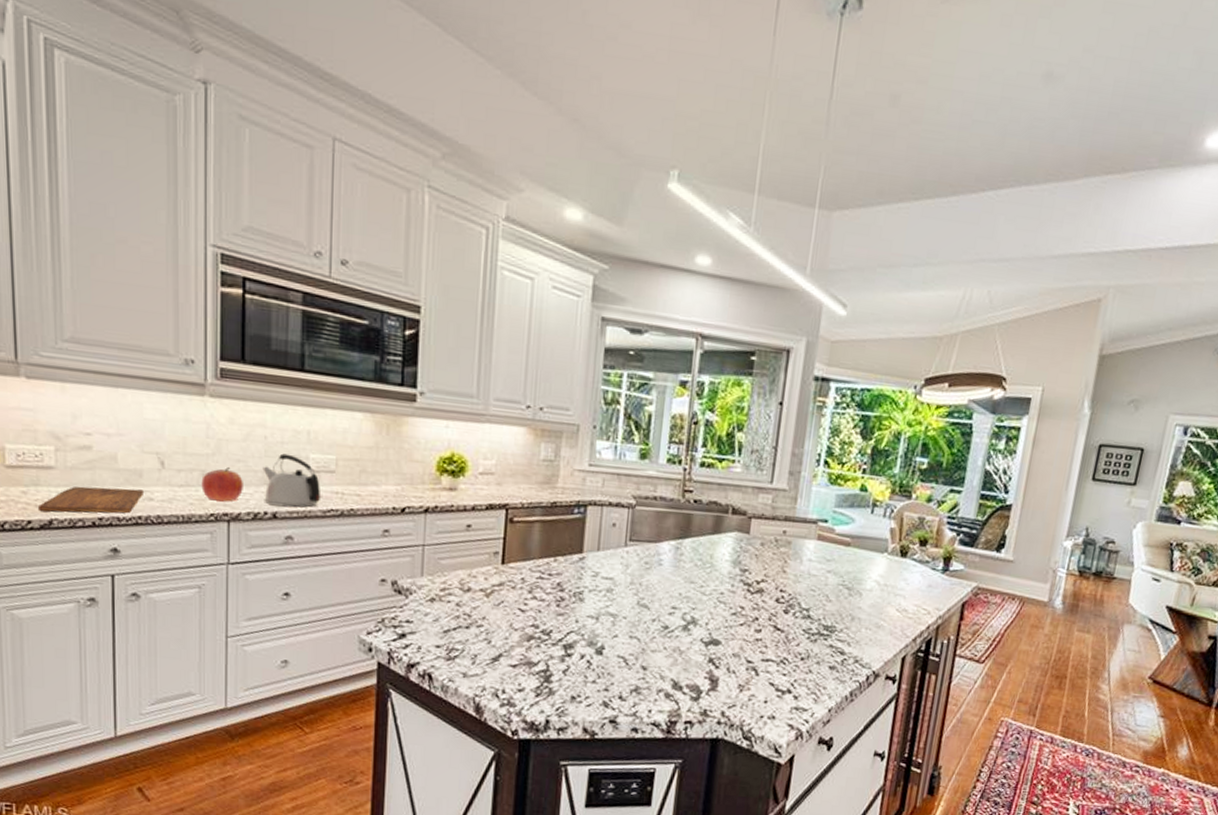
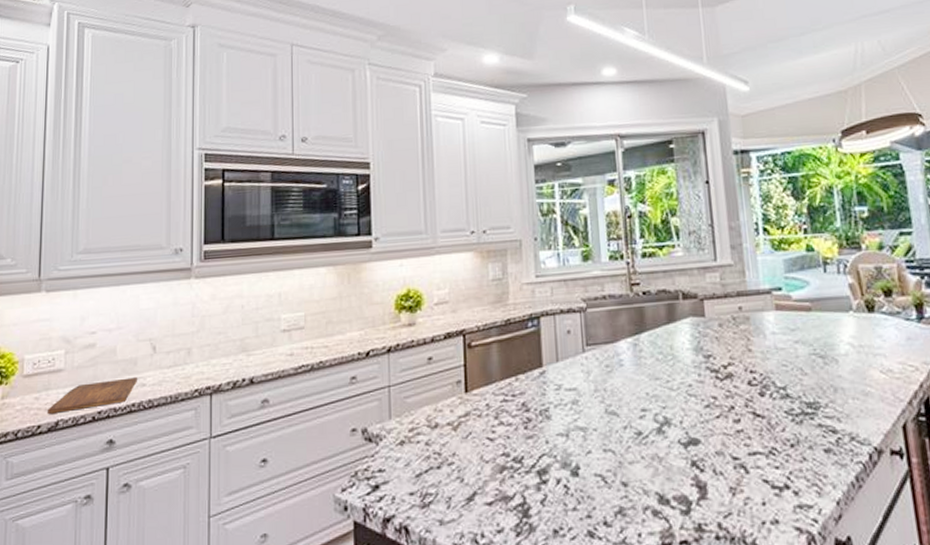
fruit: present [201,467,243,502] -> none [187,341,224,376]
kettle: present [263,453,320,508] -> none [240,318,292,373]

